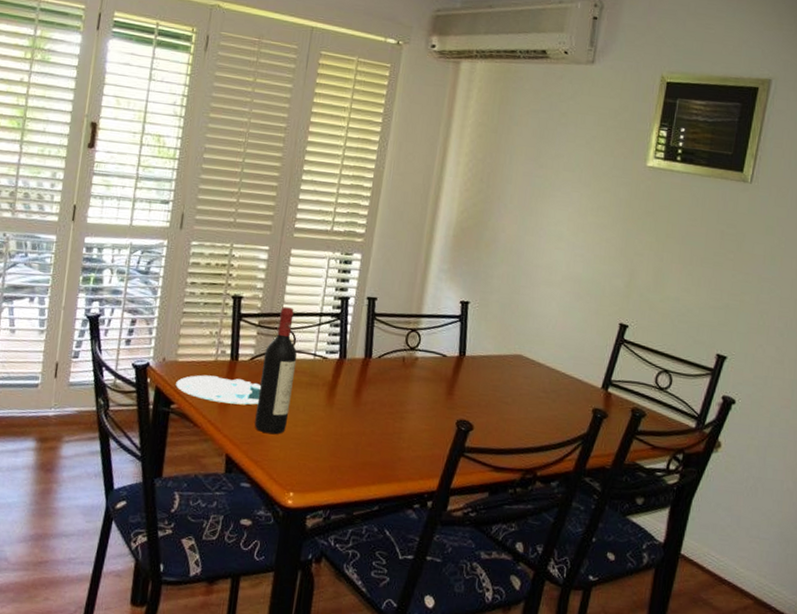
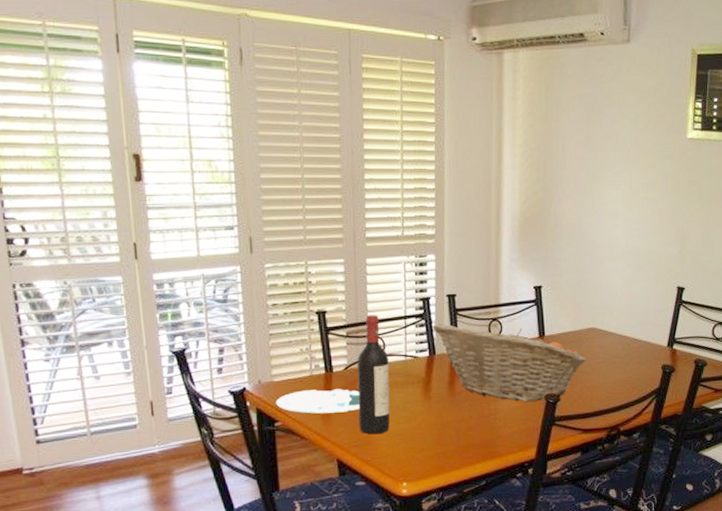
fruit basket: none [347,325,508,427] -> present [433,323,586,402]

